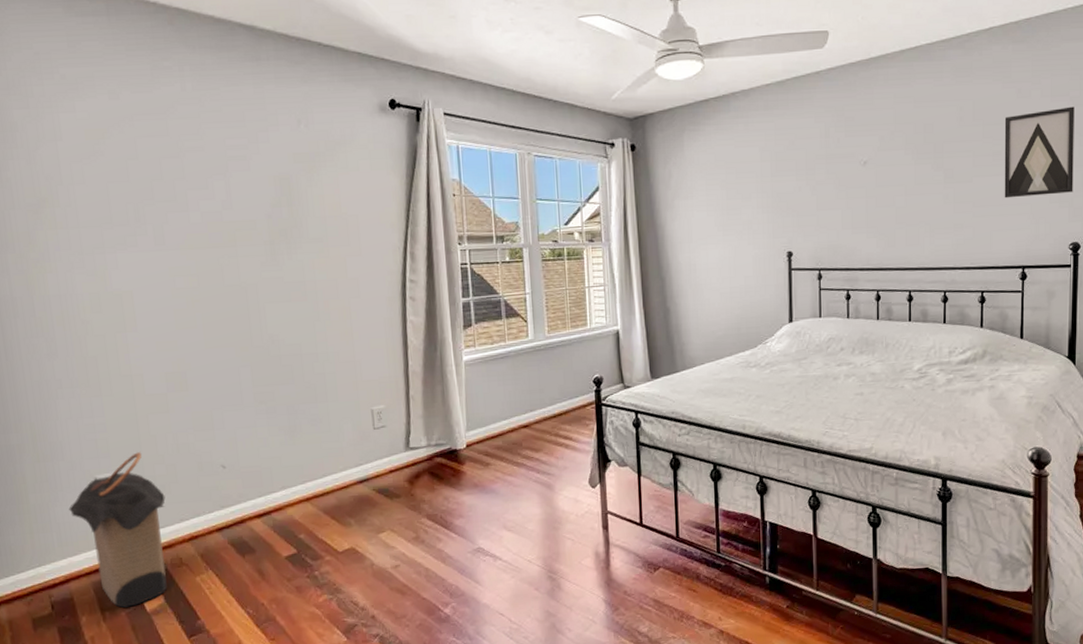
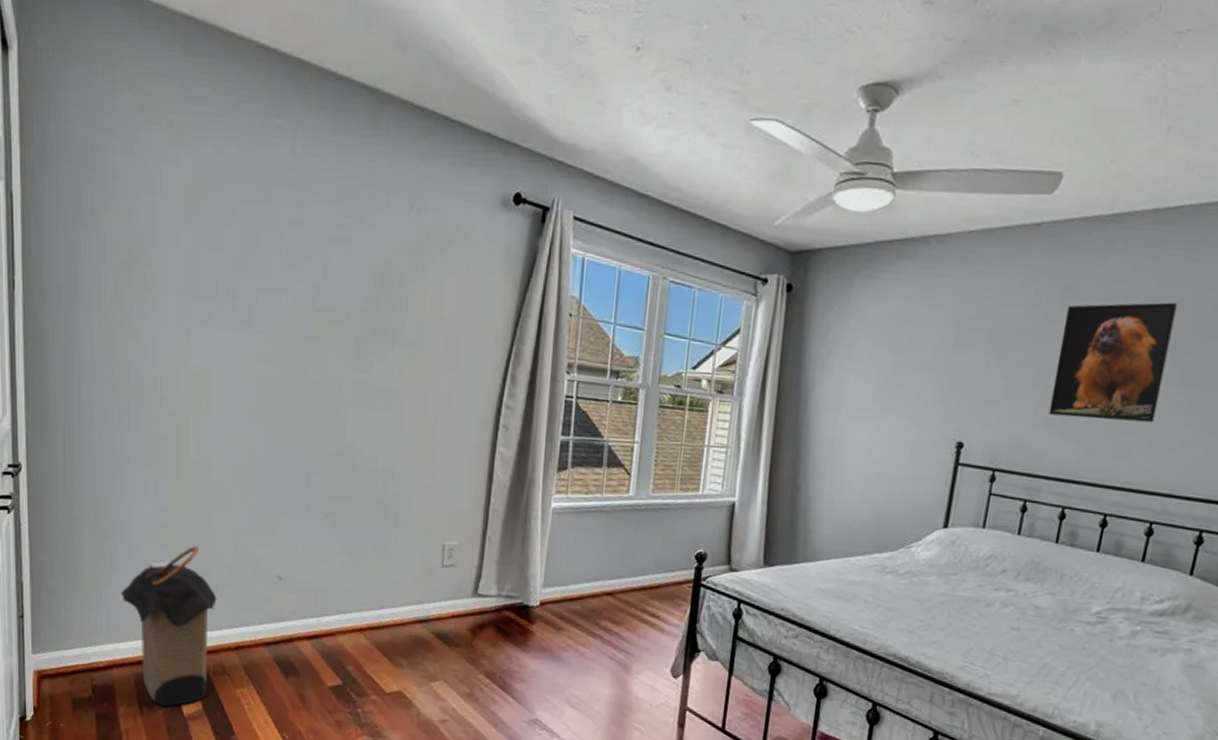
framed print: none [851,119,932,219] -> present [1048,302,1178,423]

